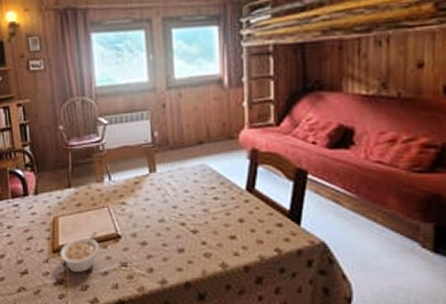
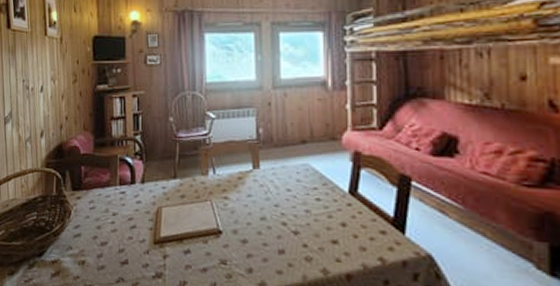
legume: present [59,232,99,273] -> none [161,225,200,268]

